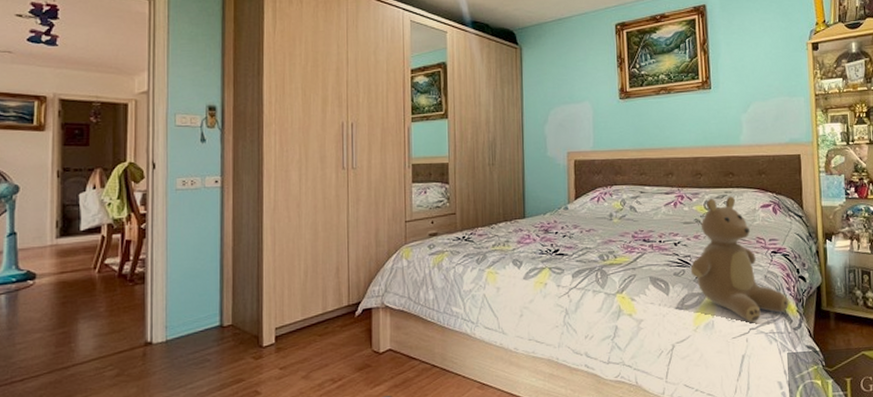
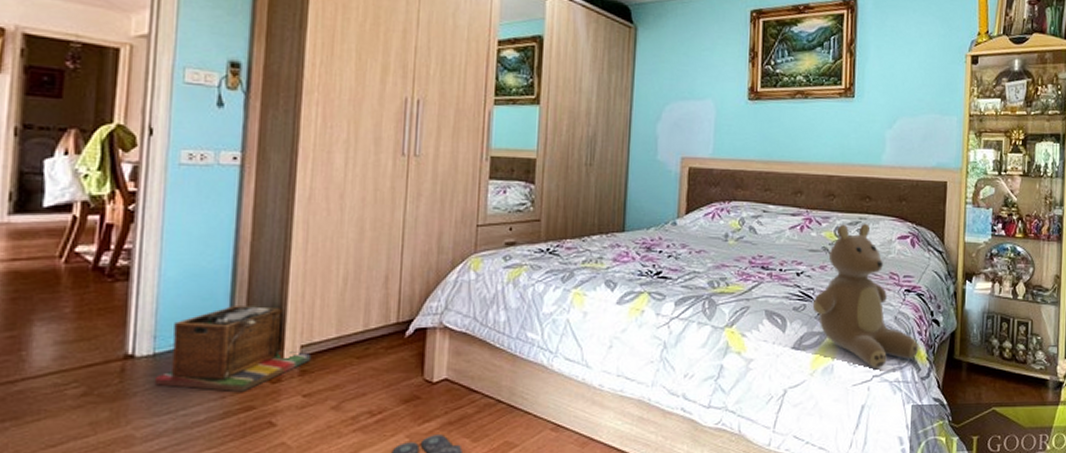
laundry basket: none [167,298,284,369] -> present [154,306,312,393]

